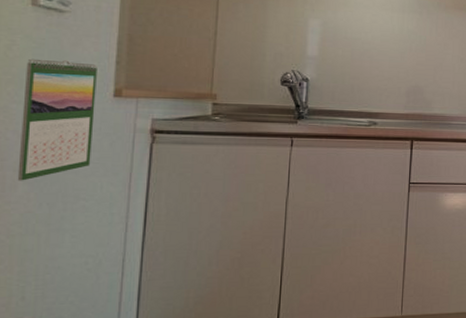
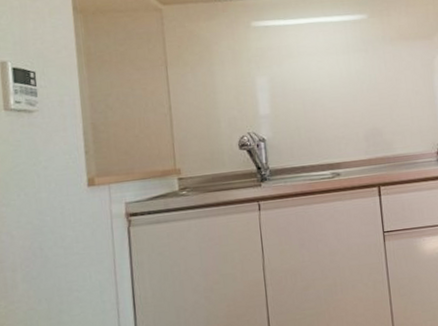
calendar: present [17,58,97,181] -> none [8,157,77,281]

